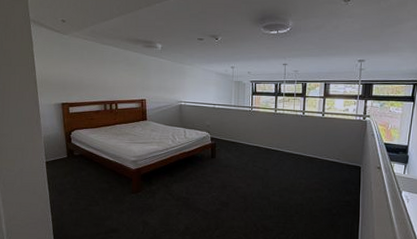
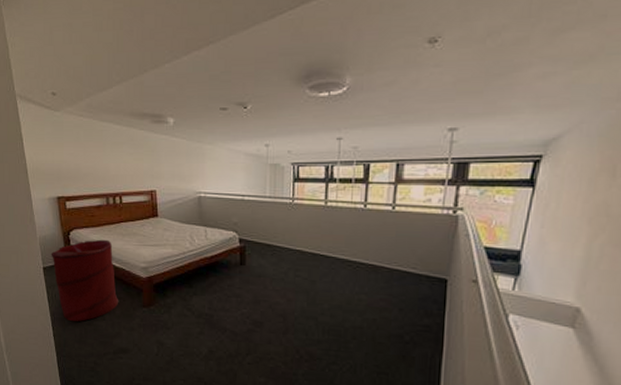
laundry hamper: none [53,138,112,208] -> present [51,239,119,322]

